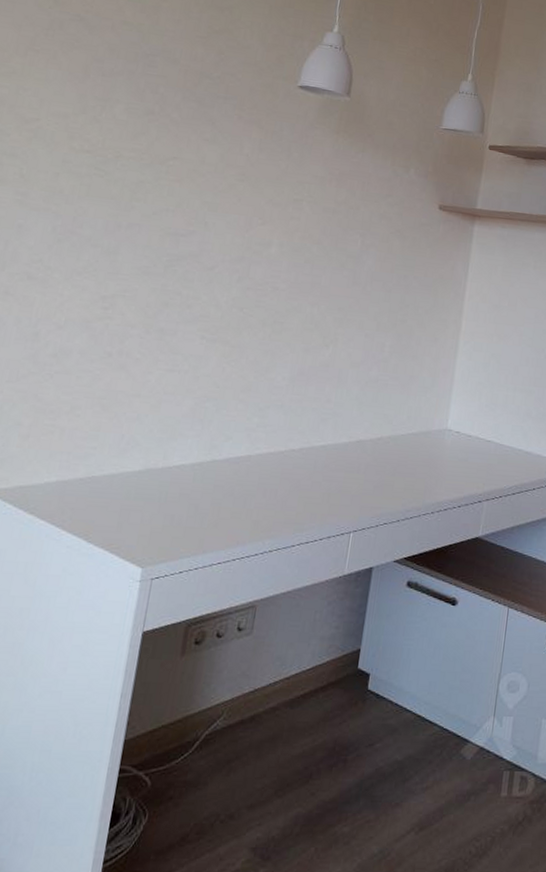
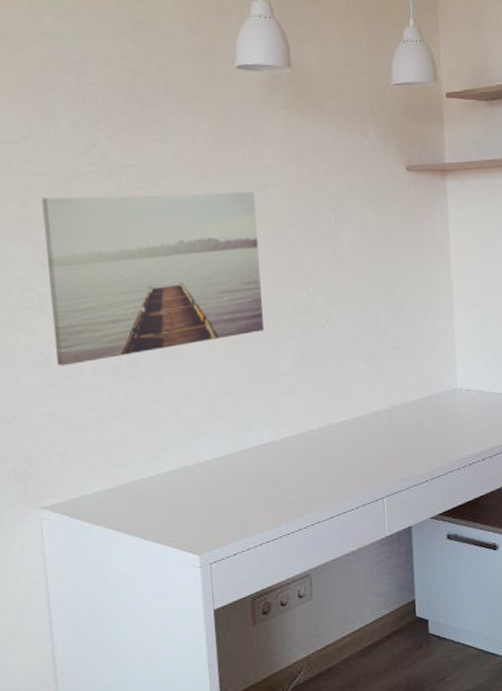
wall art: none [46,173,289,344] -> present [42,191,265,366]

